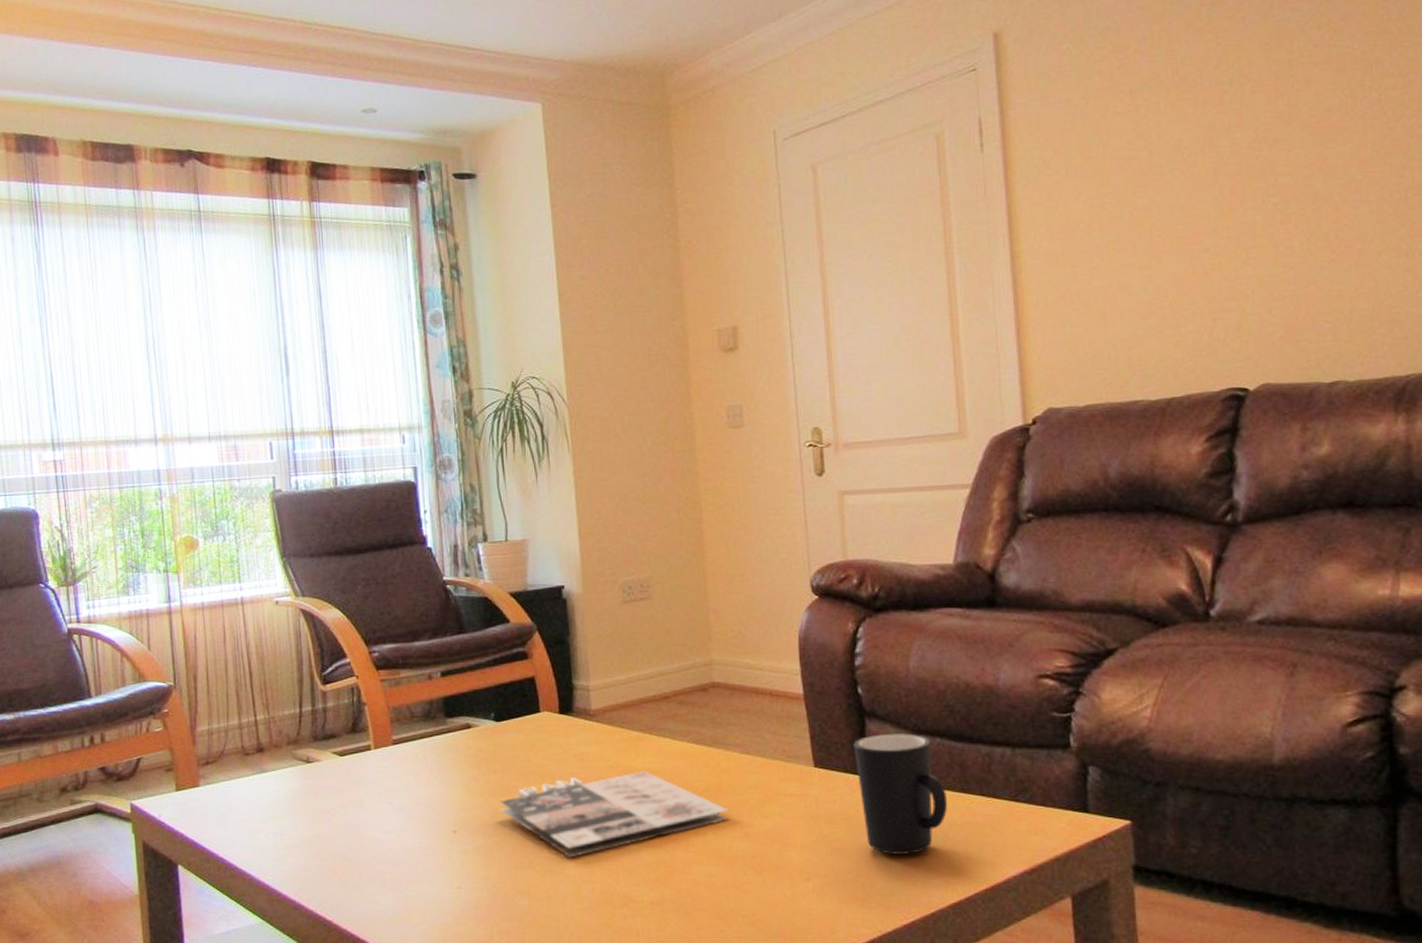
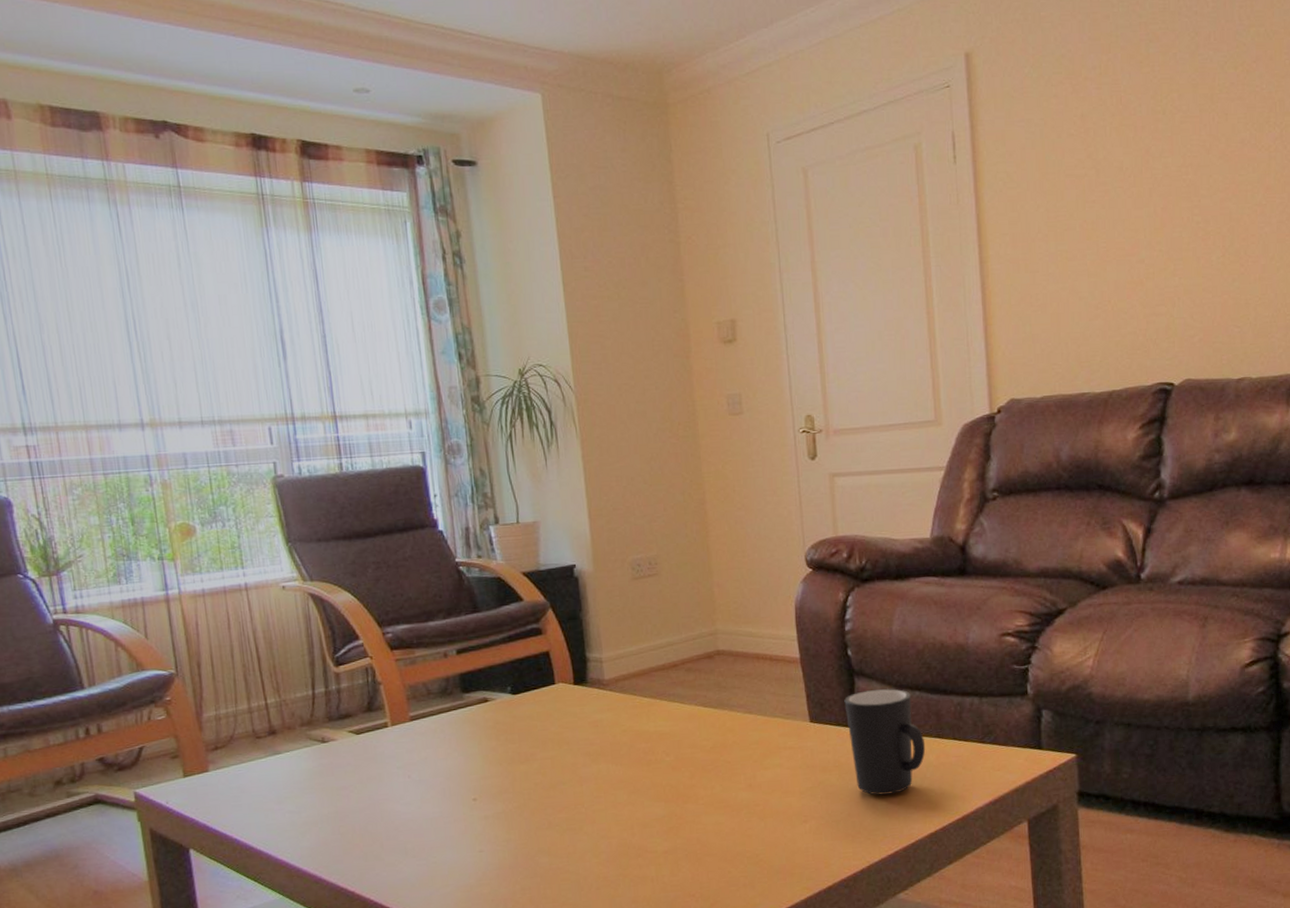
magazine: present [499,770,730,858] -> none [518,733,735,817]

